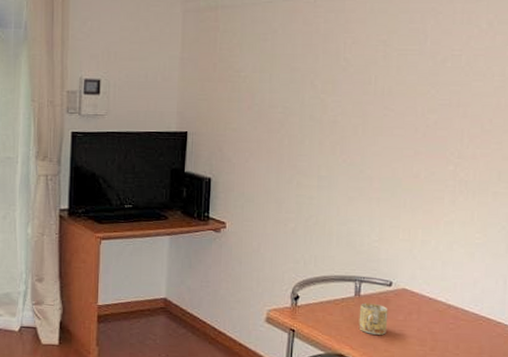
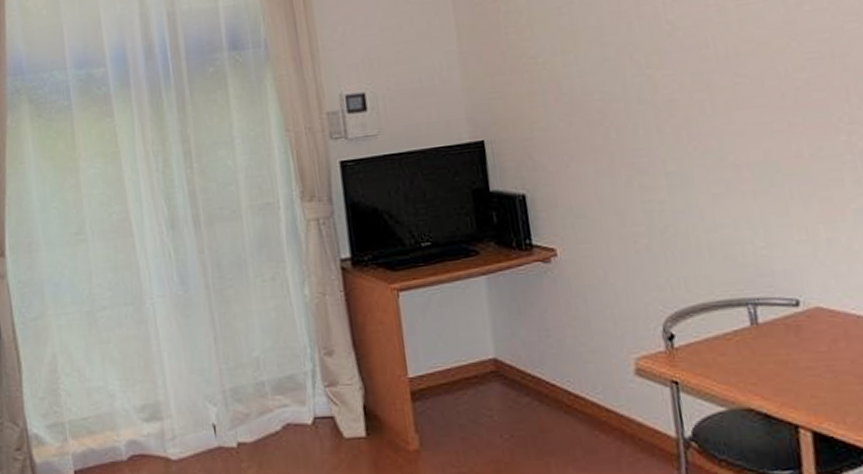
mug: present [358,303,388,335] -> none [761,332,807,376]

